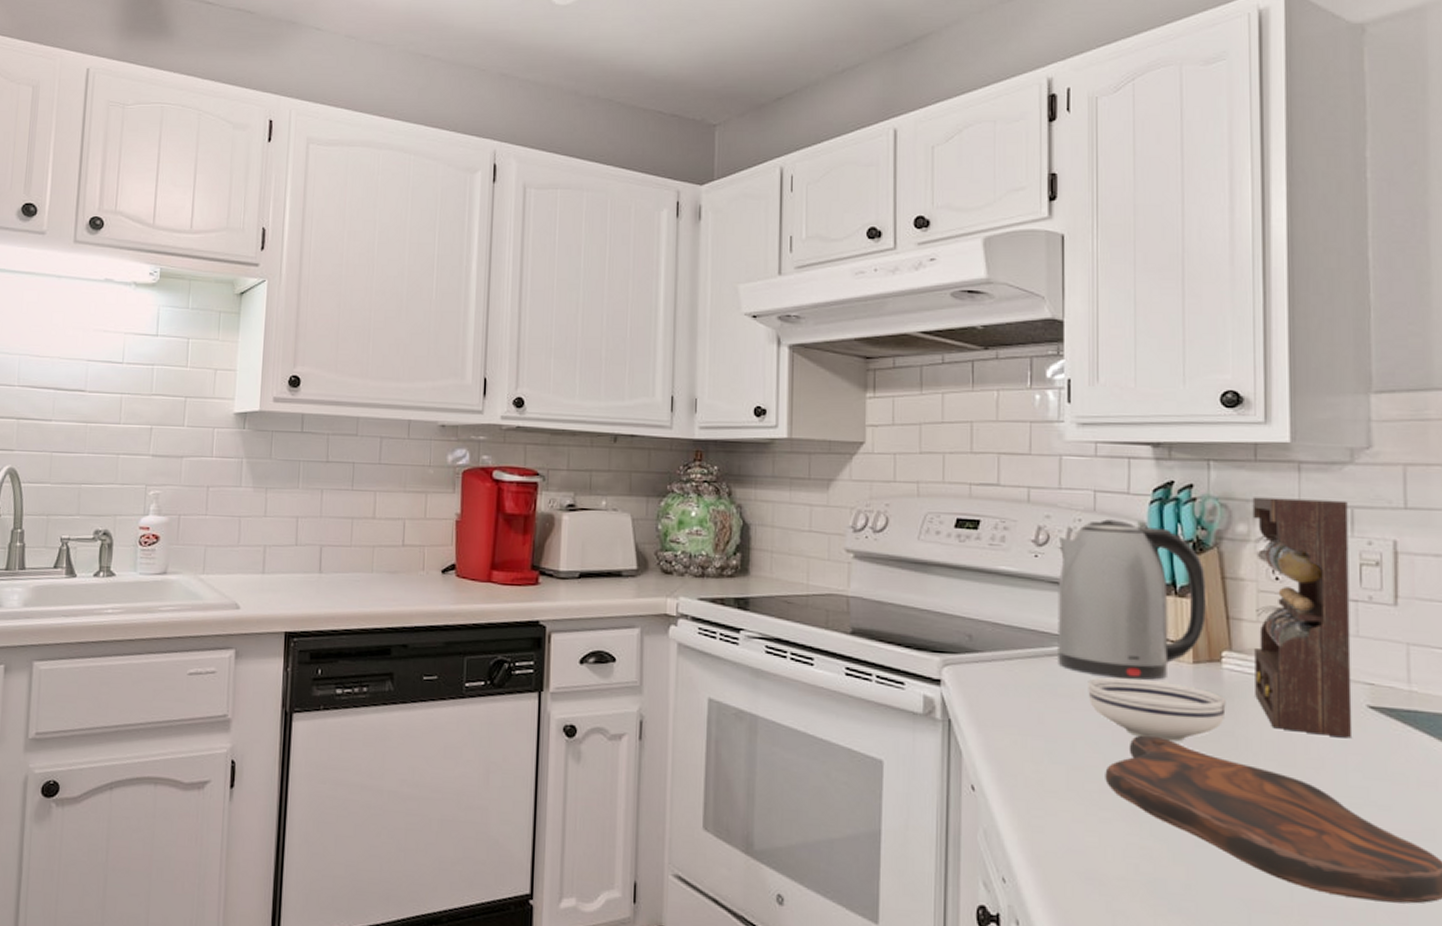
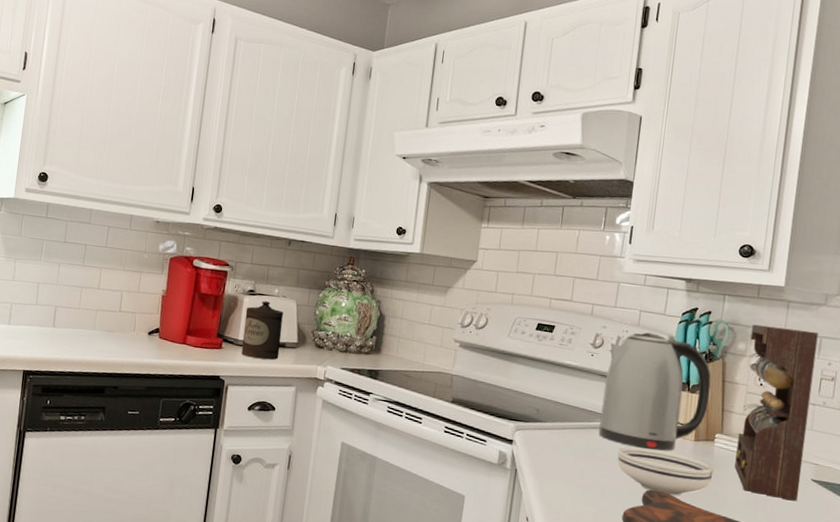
canister: none [564,518,616,595] -> present [241,301,283,360]

